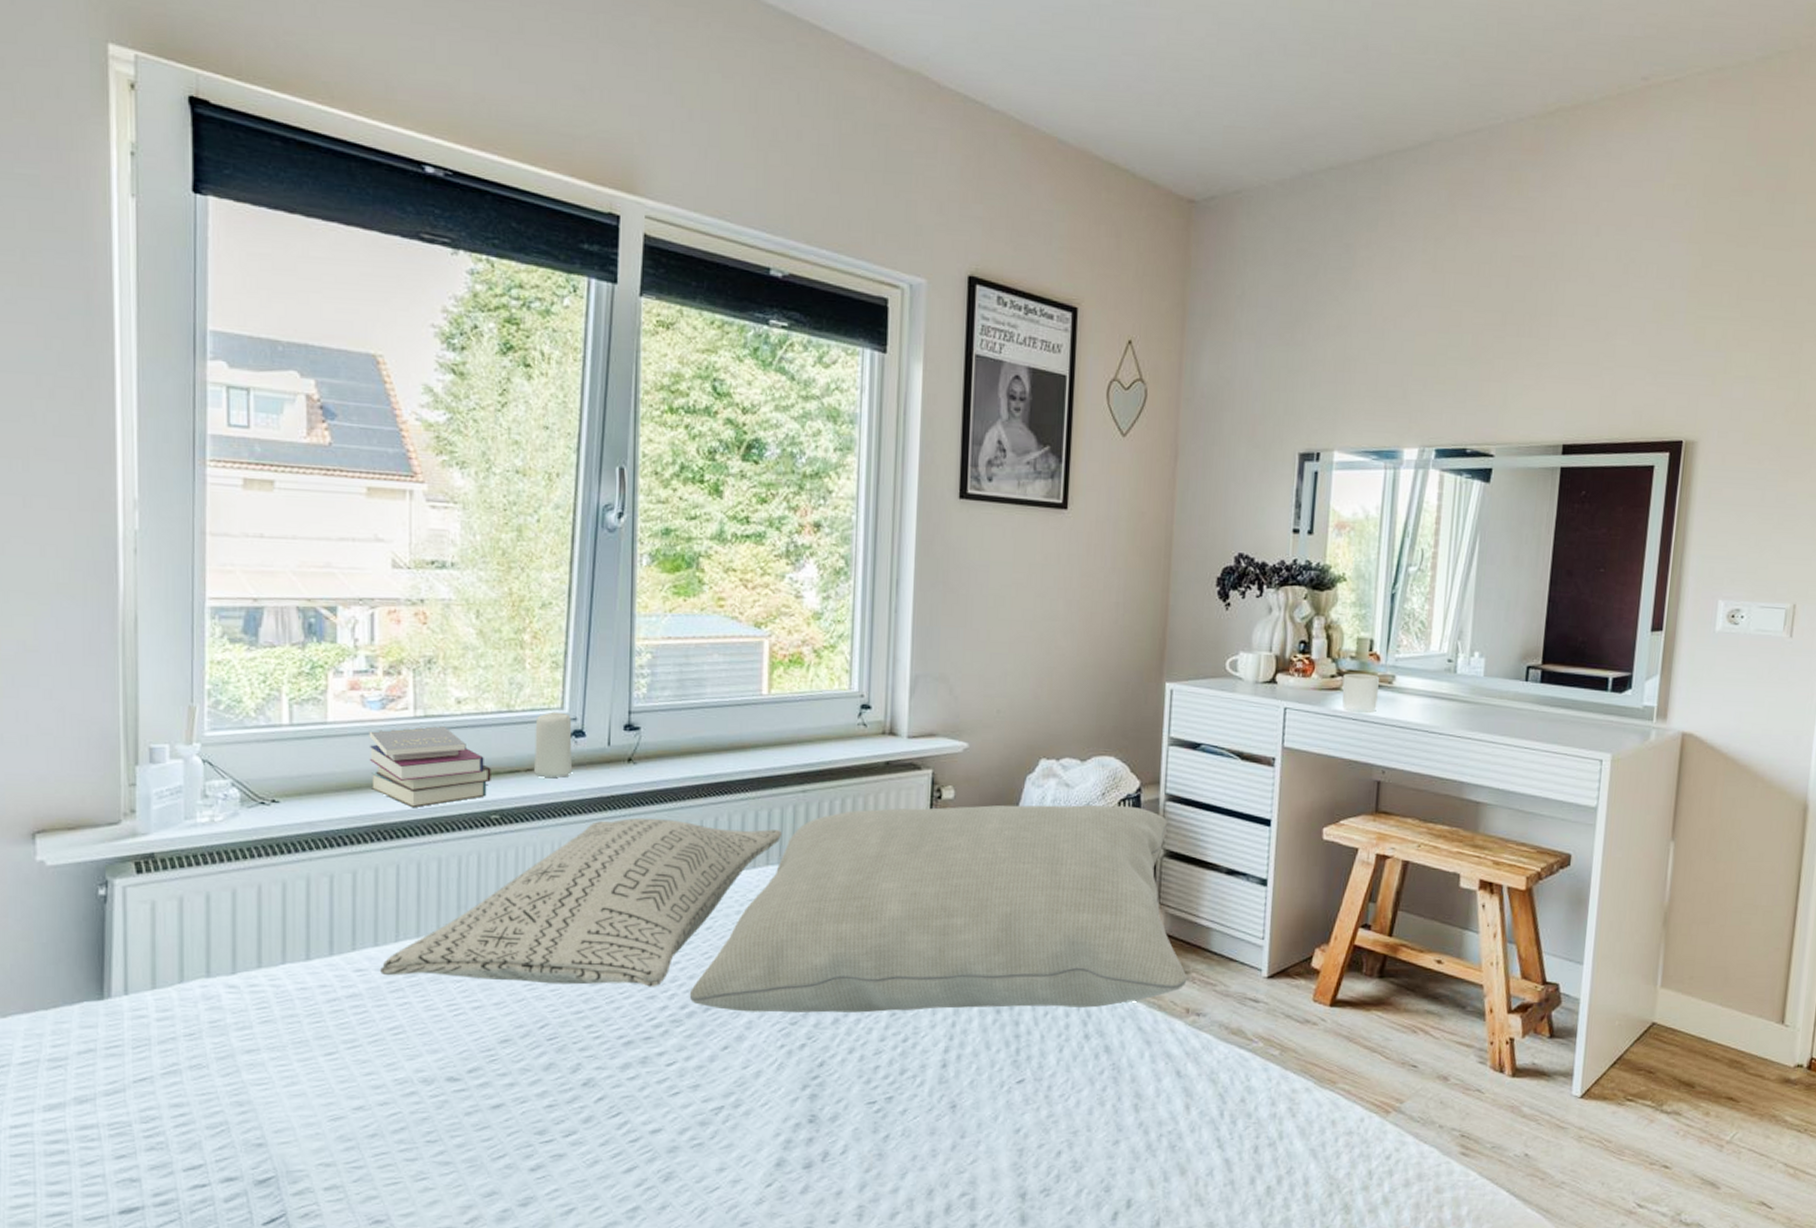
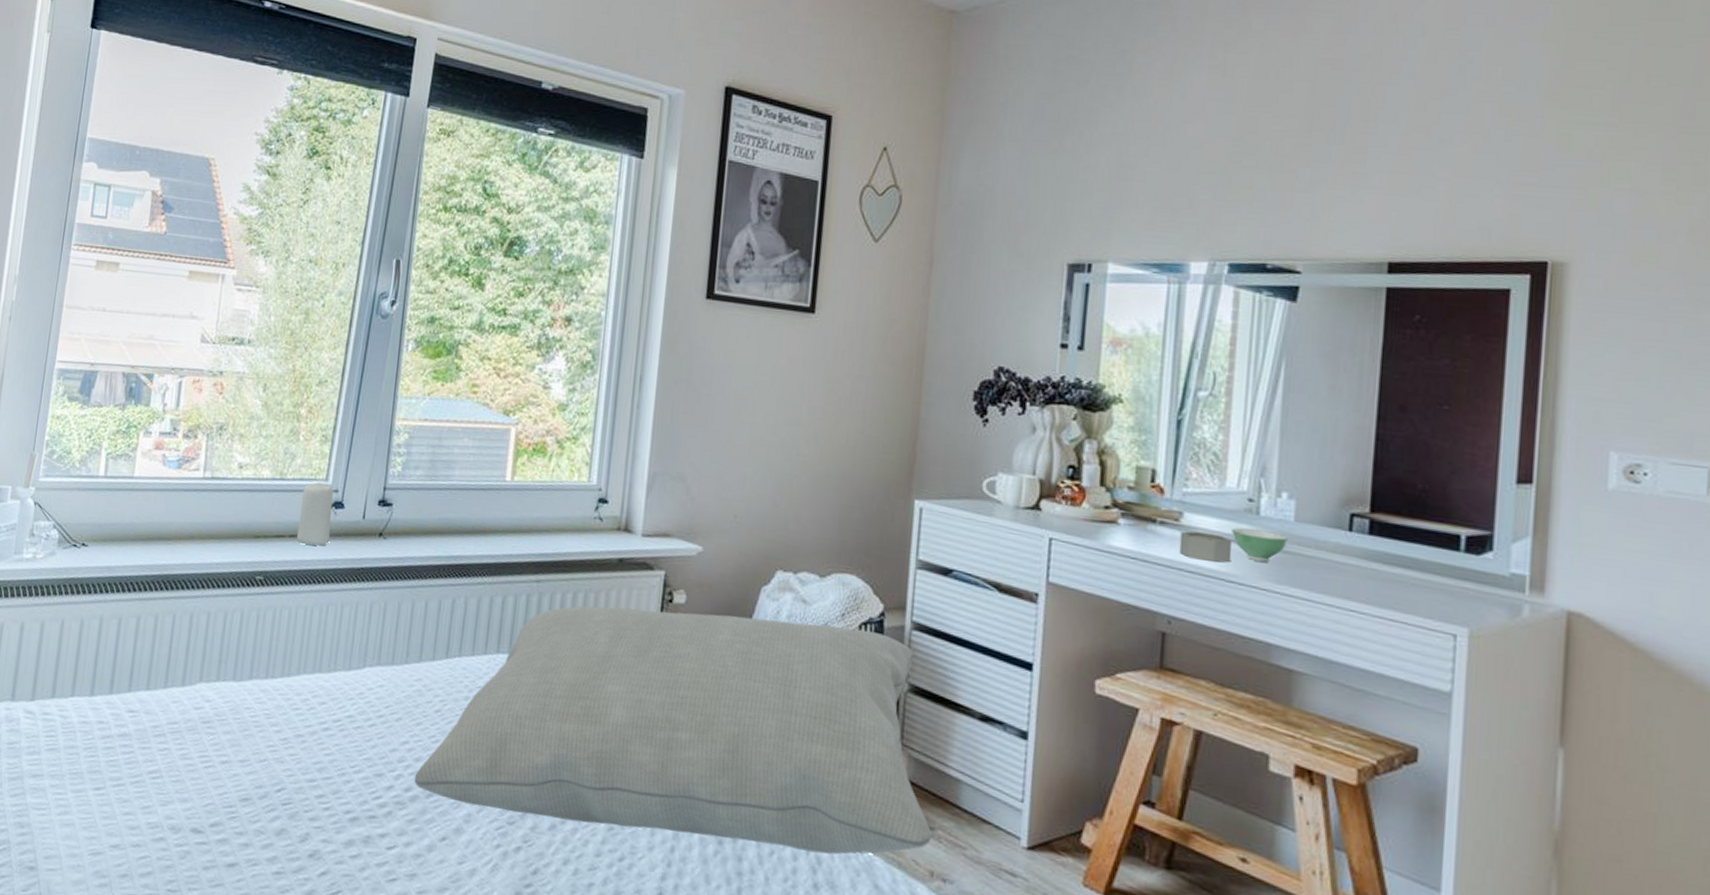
books: present [369,726,491,808] -> none [161,487,261,563]
pillow: present [379,817,781,987] -> none [147,591,514,765]
mug: present [1342,673,1380,714] -> none [1118,505,1165,554]
jewelry box: none [1392,692,1435,718] -> present [1179,531,1233,563]
bowl: none [1434,685,1479,713] -> present [1231,527,1289,562]

